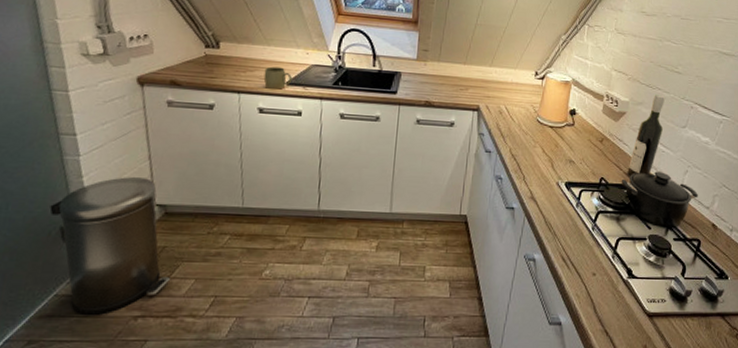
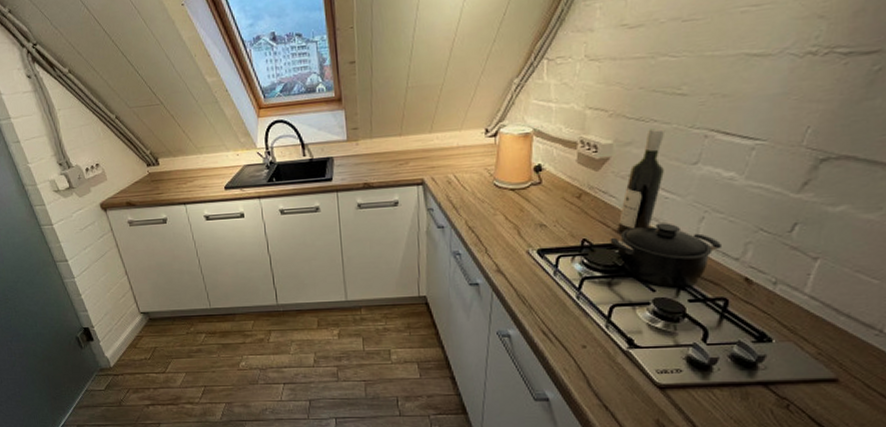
pedal bin: present [49,177,171,316] -> none [64,291,167,406]
mug: present [263,66,292,91] -> none [202,173,228,197]

